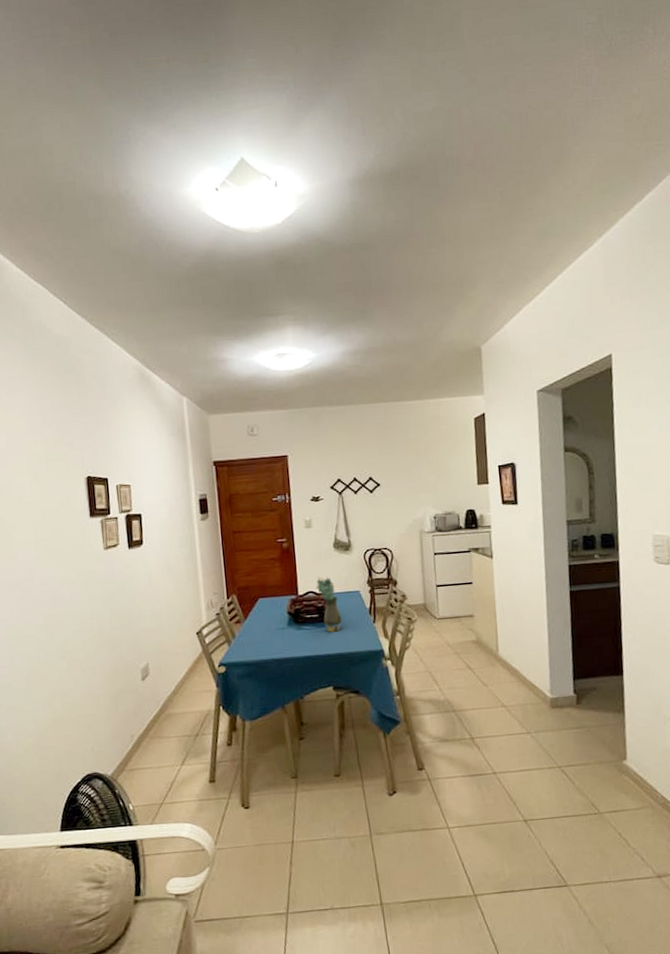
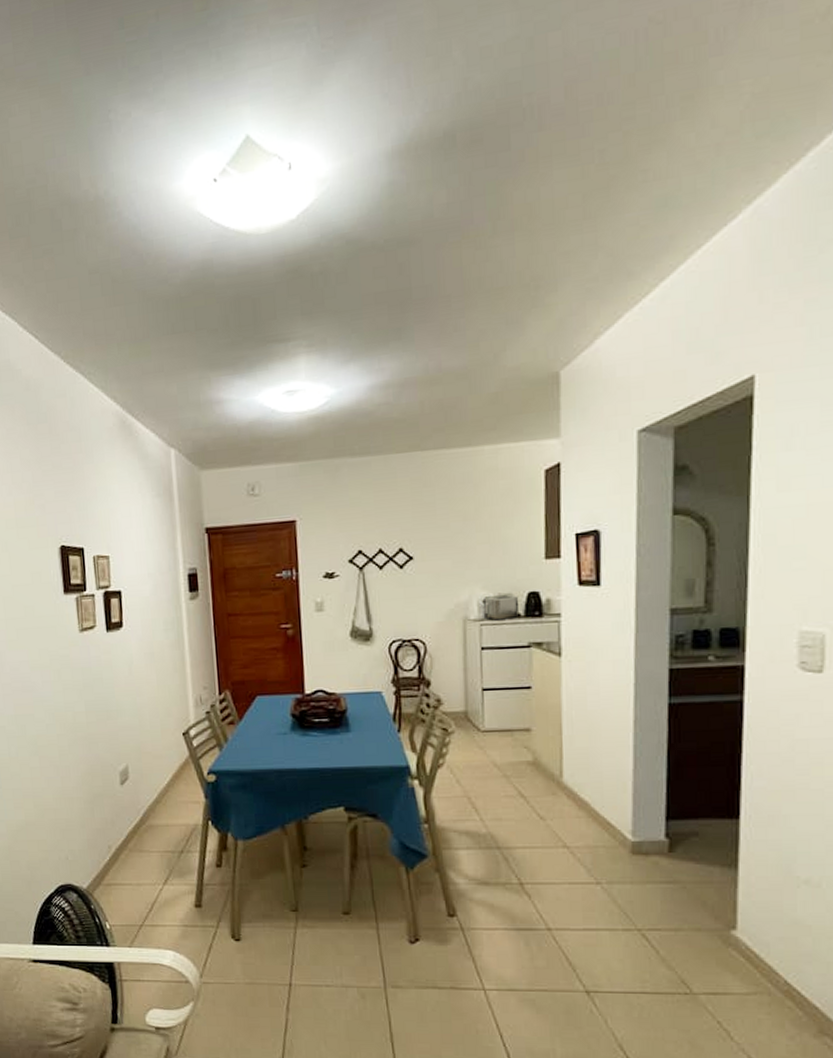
vase: present [316,576,343,632] -> none [327,672,359,741]

